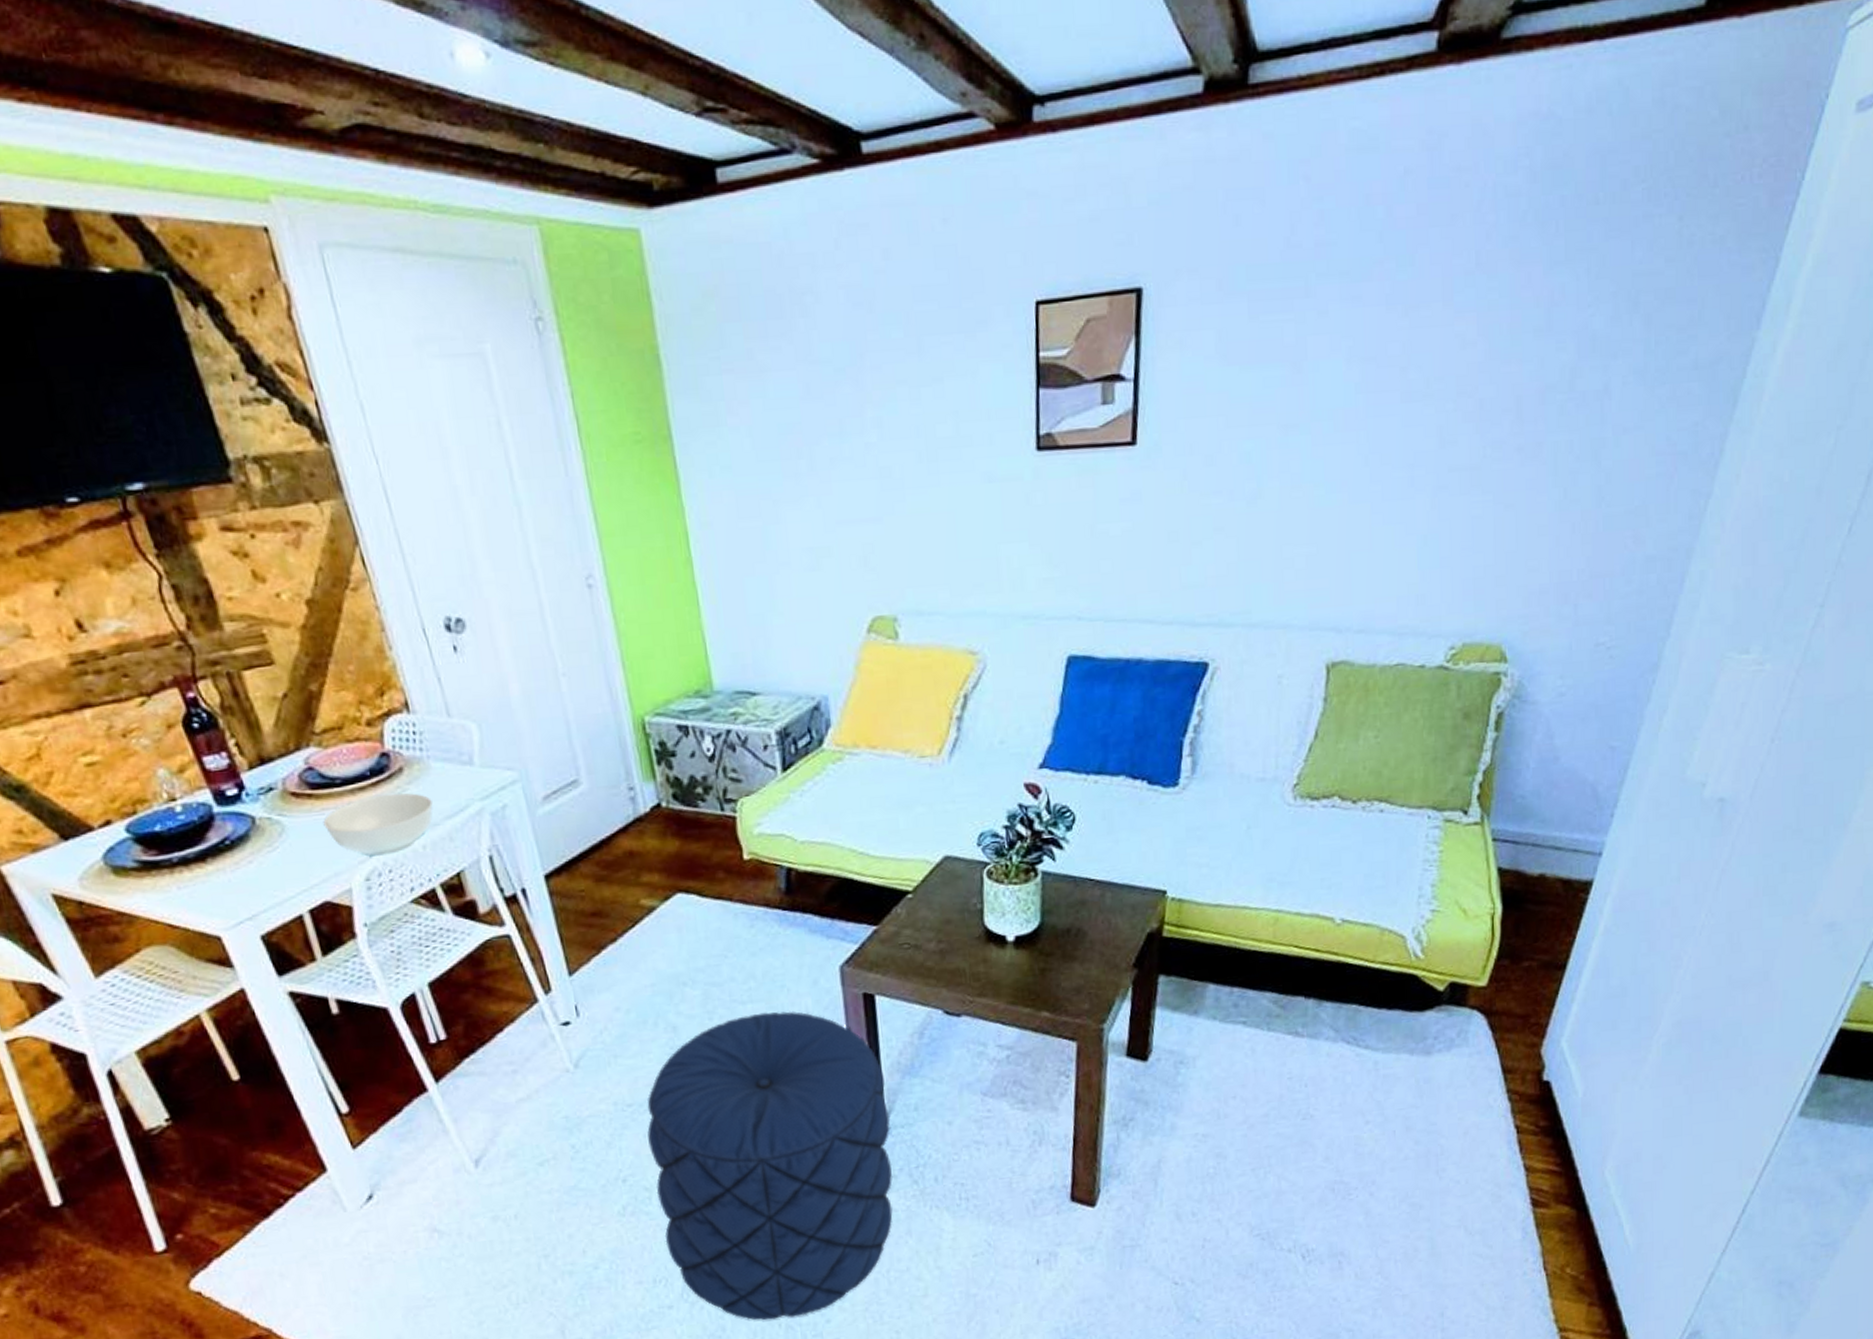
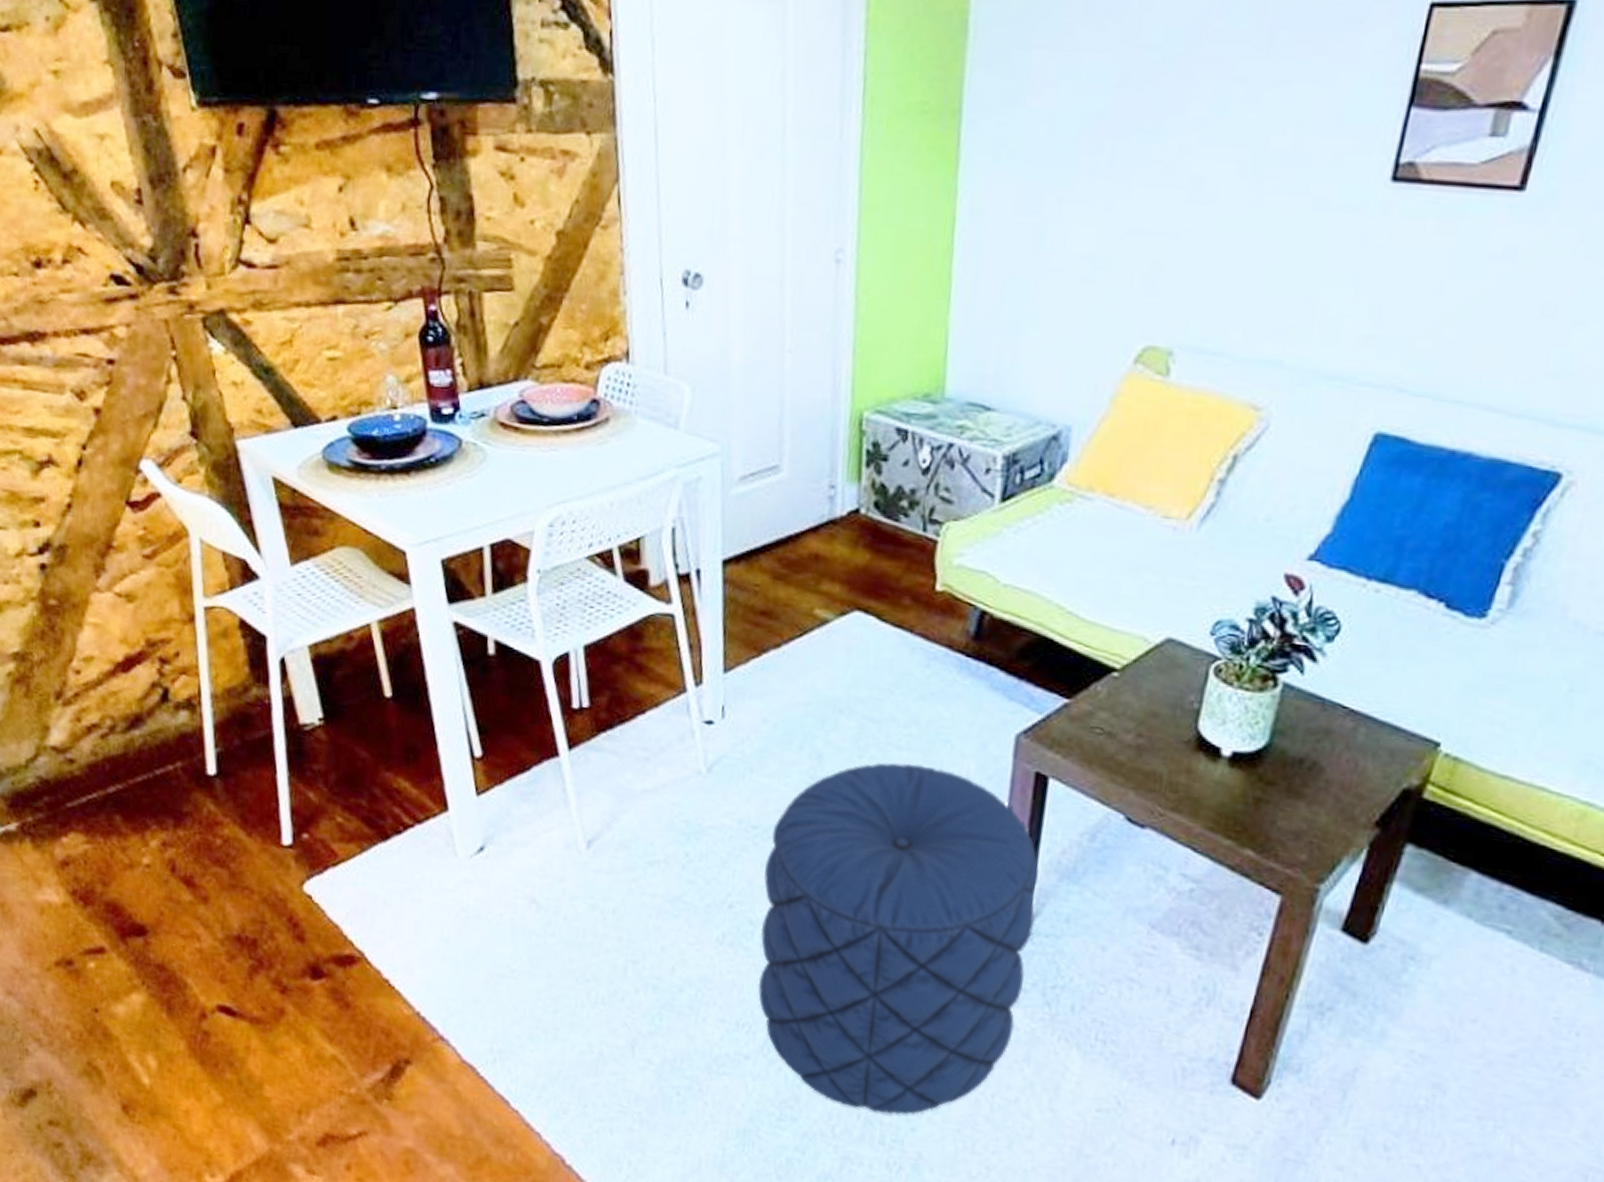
bowl: present [323,793,433,857] -> none [522,442,630,505]

